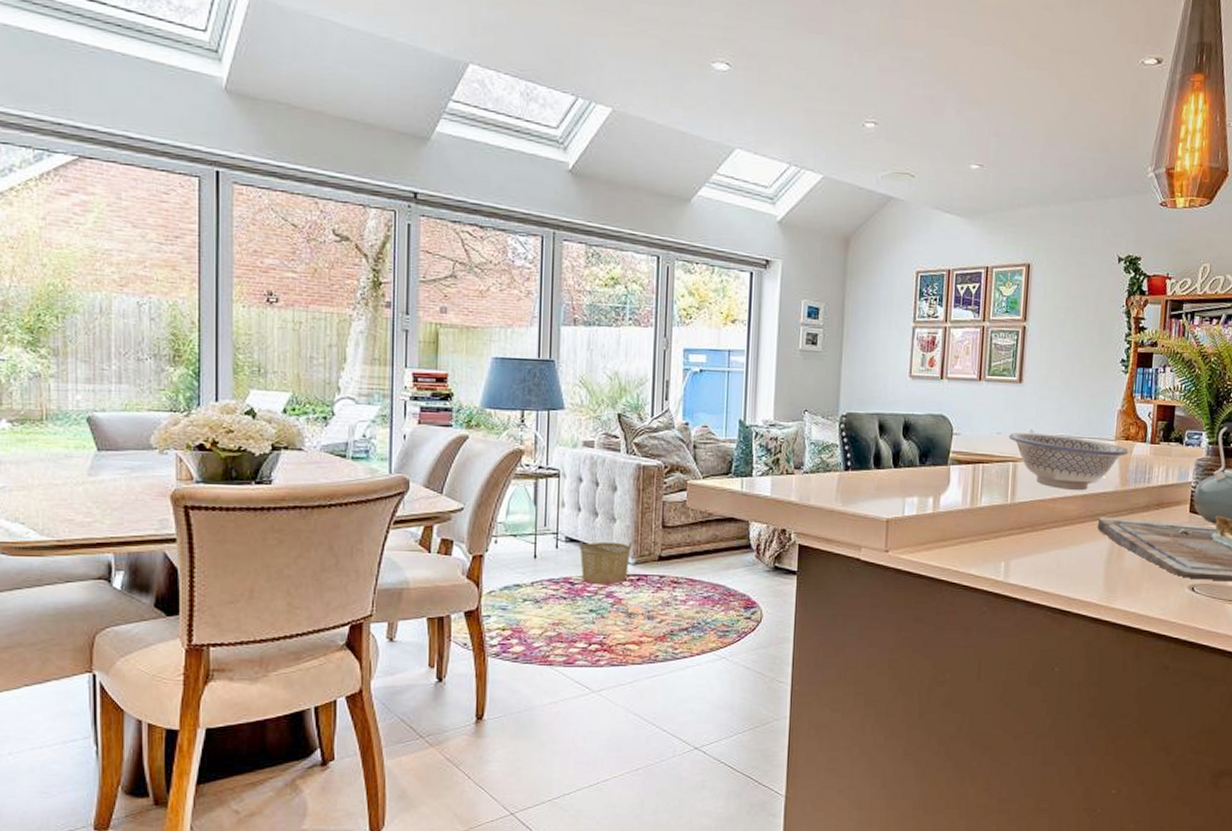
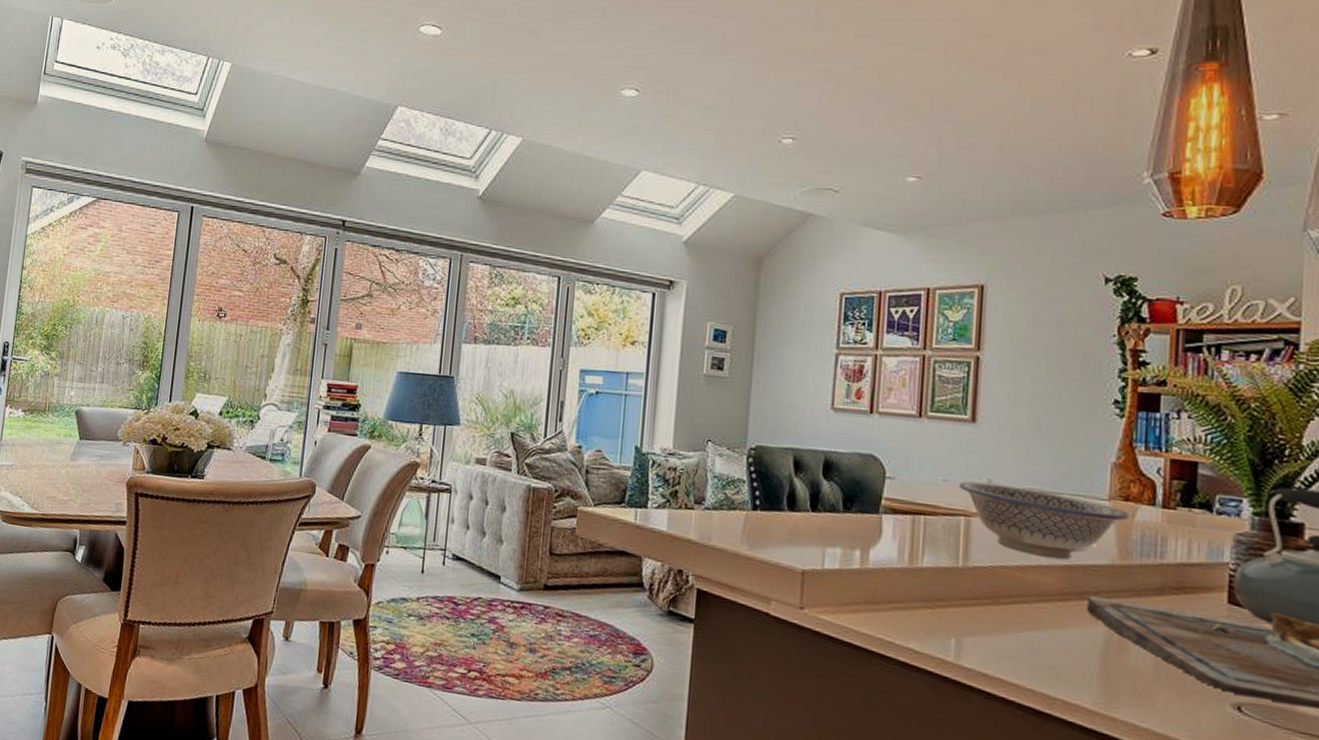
basket: present [579,541,632,585] -> none [465,560,518,610]

